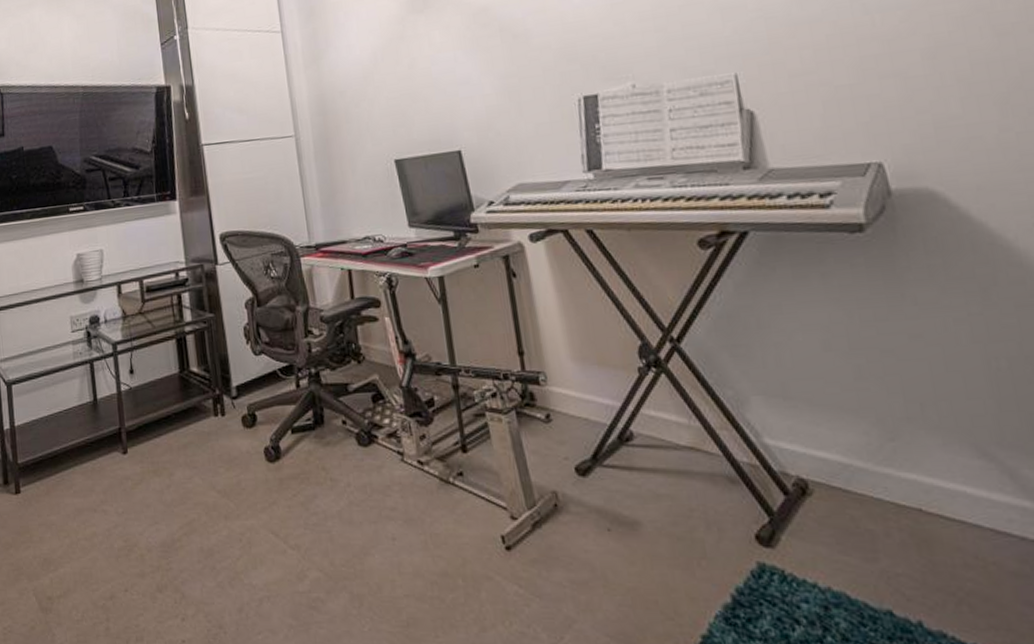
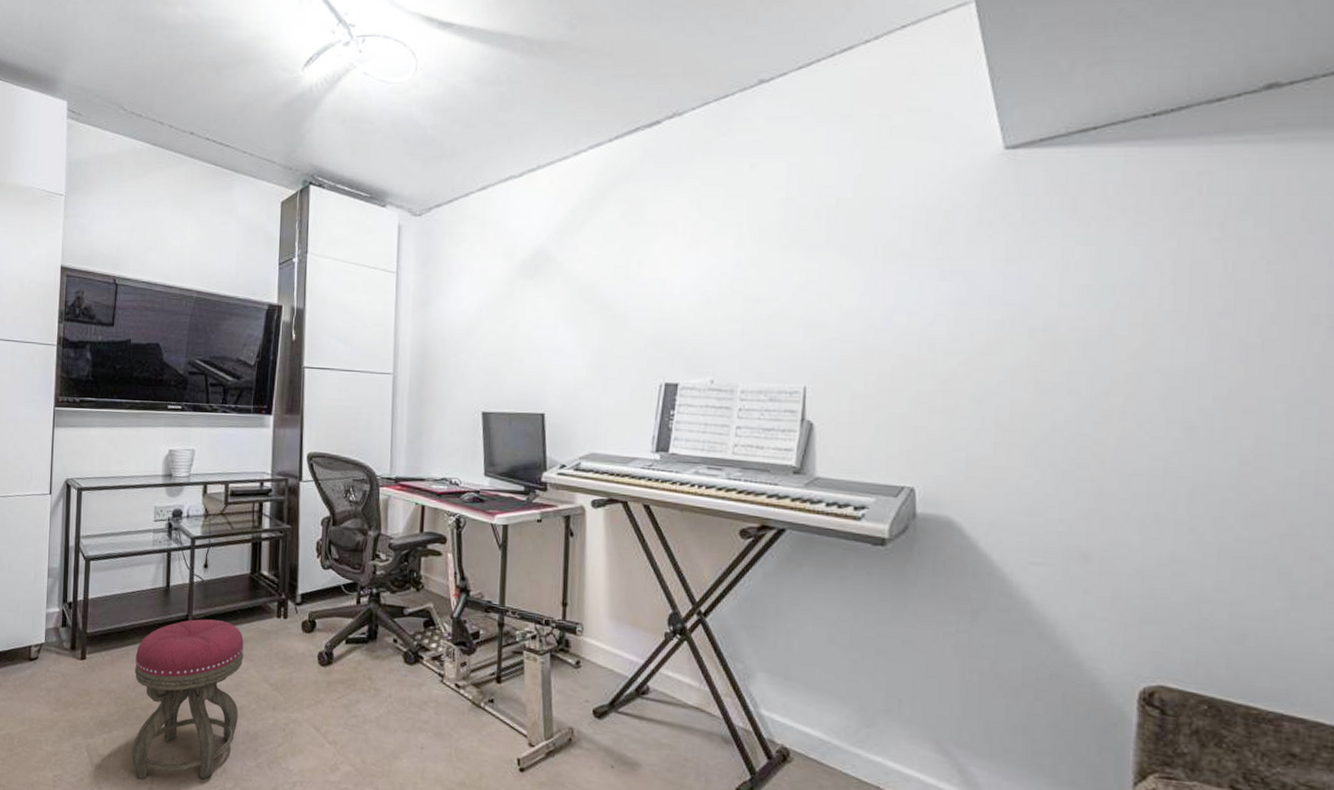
stool: none [72,428,190,618] -> present [132,619,244,779]

